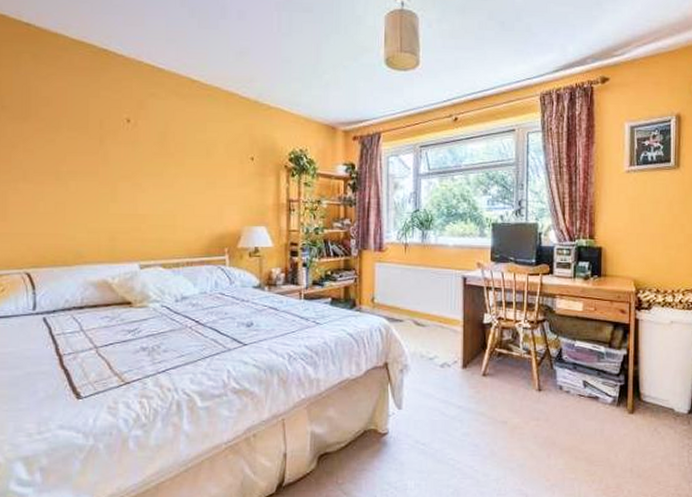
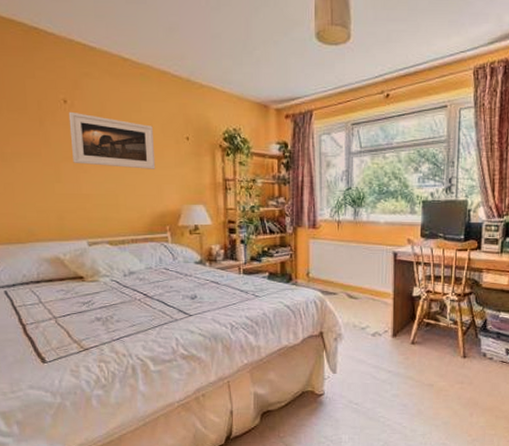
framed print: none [130,130,218,190] -> present [68,111,156,169]

